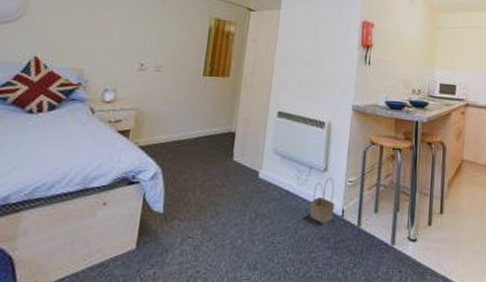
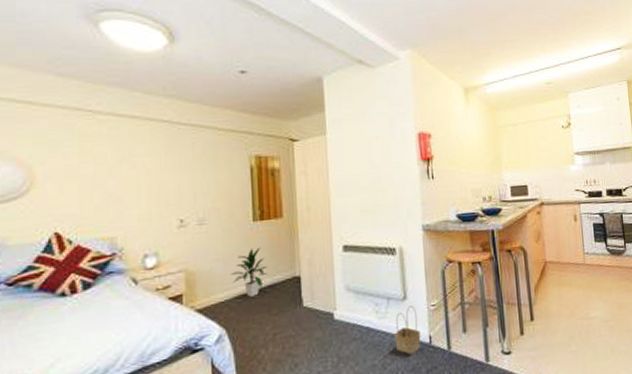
indoor plant: none [174,99,209,143] -> present [230,247,268,297]

